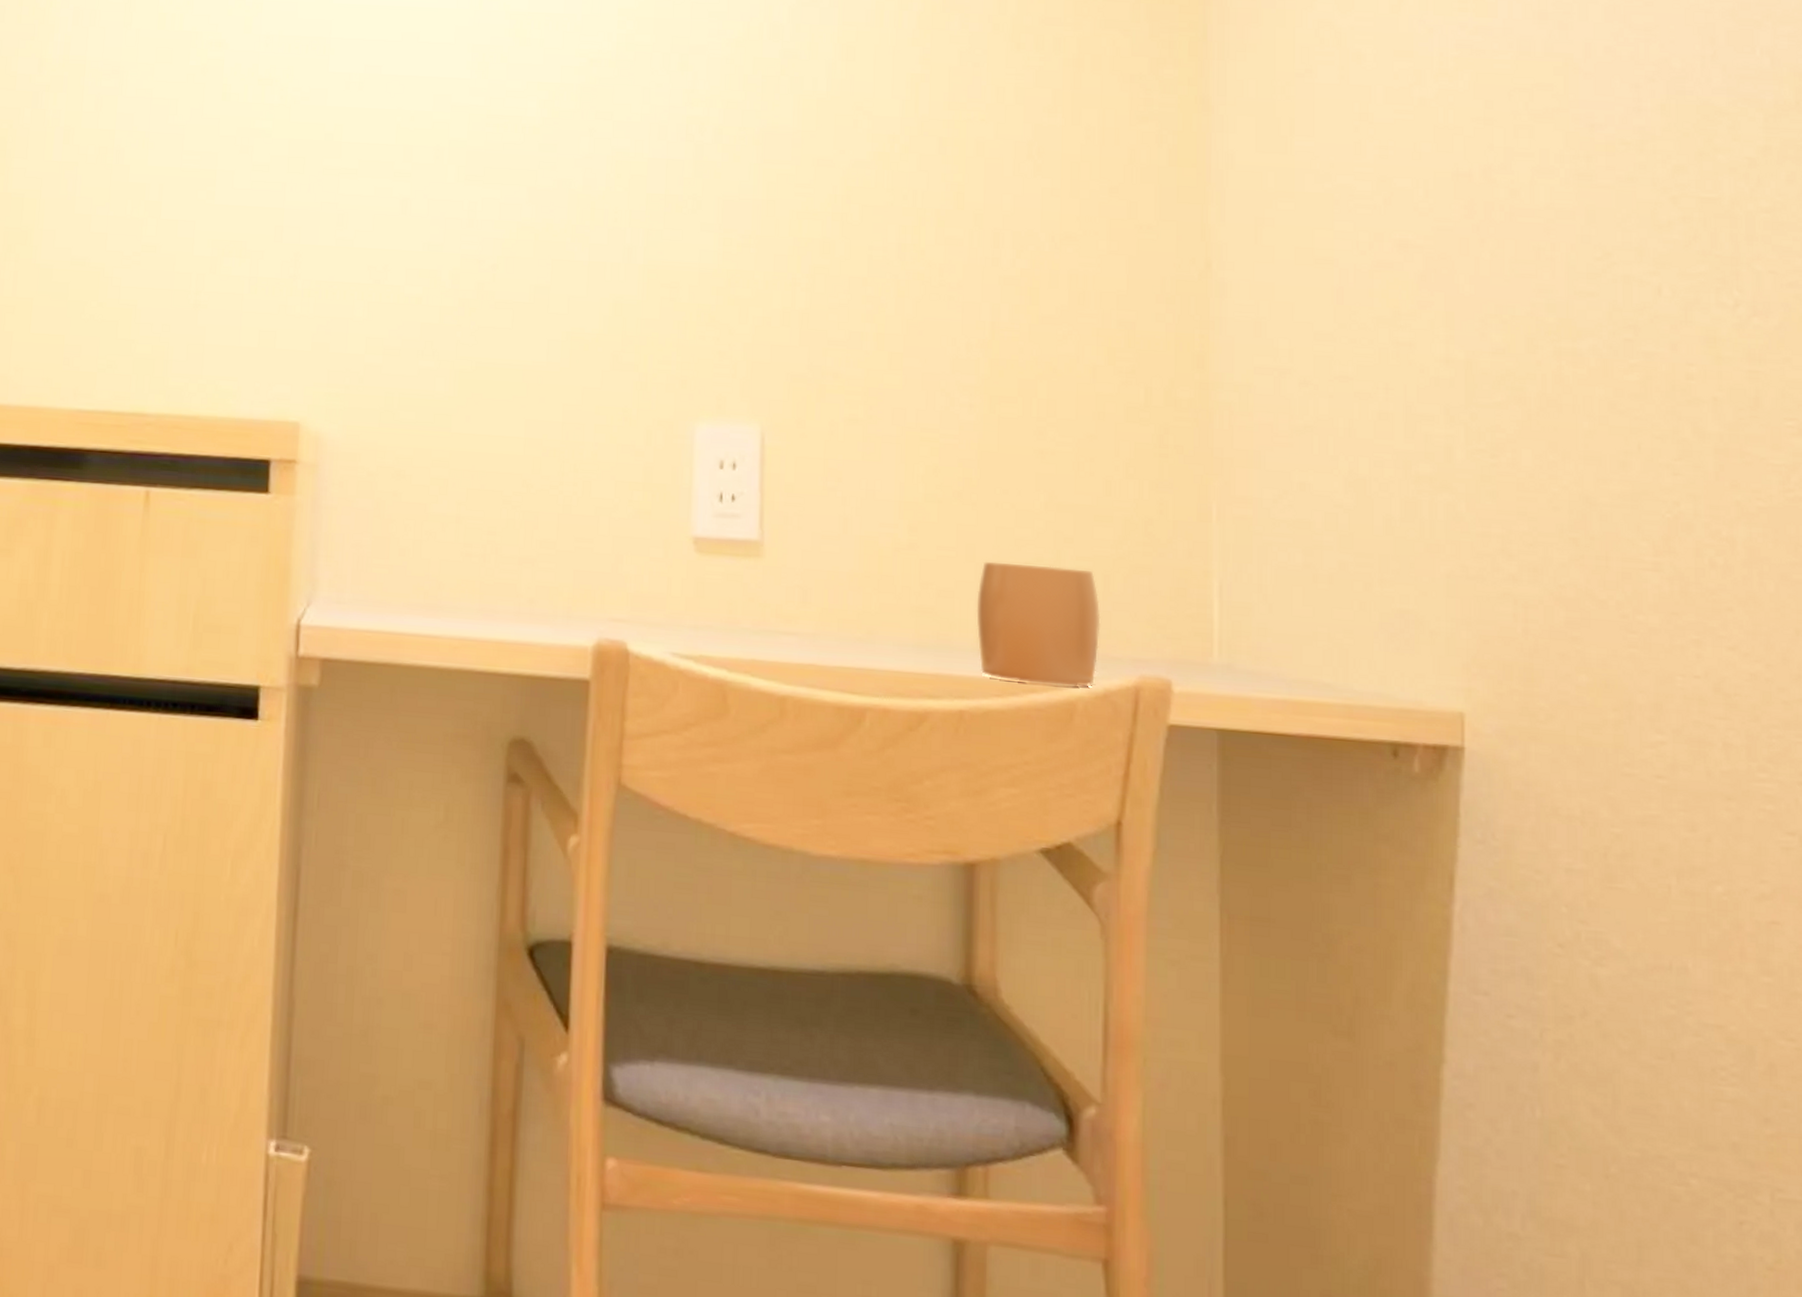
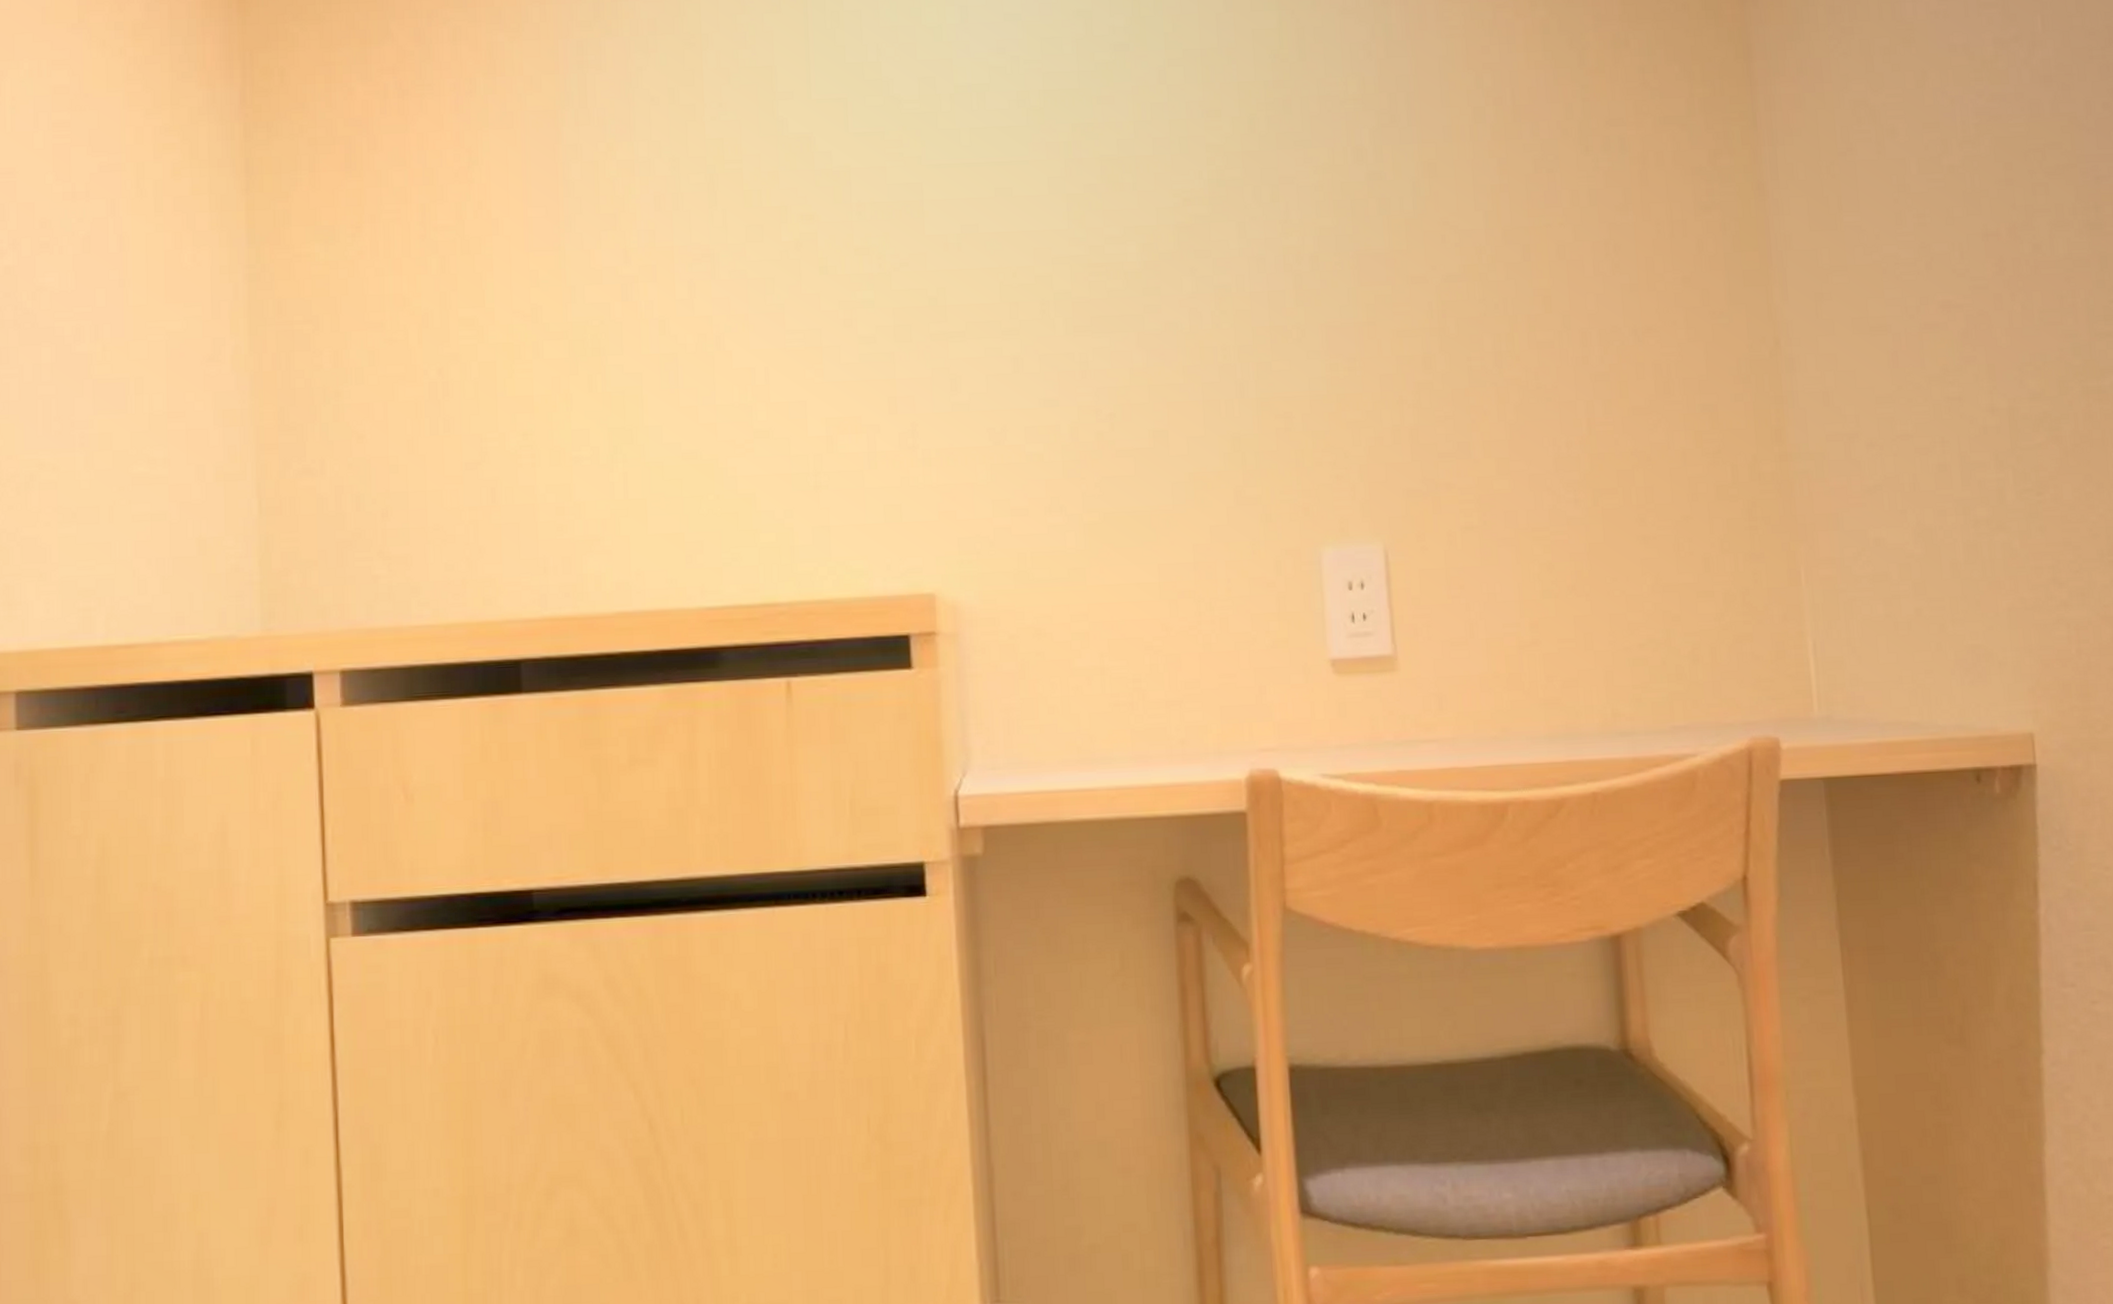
mug: present [976,561,1101,687] -> none [1598,644,1712,758]

